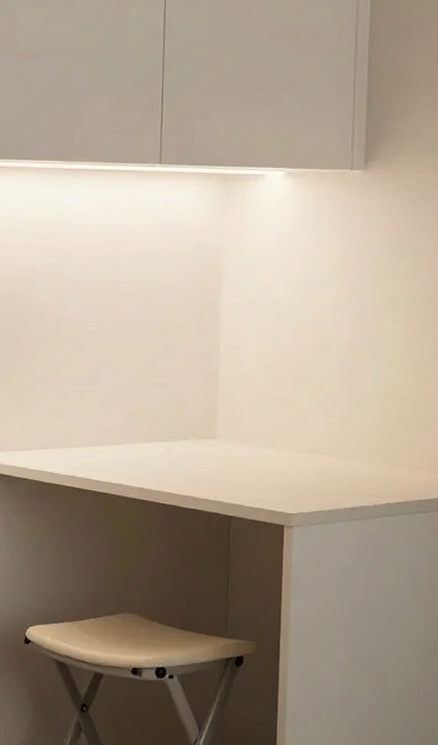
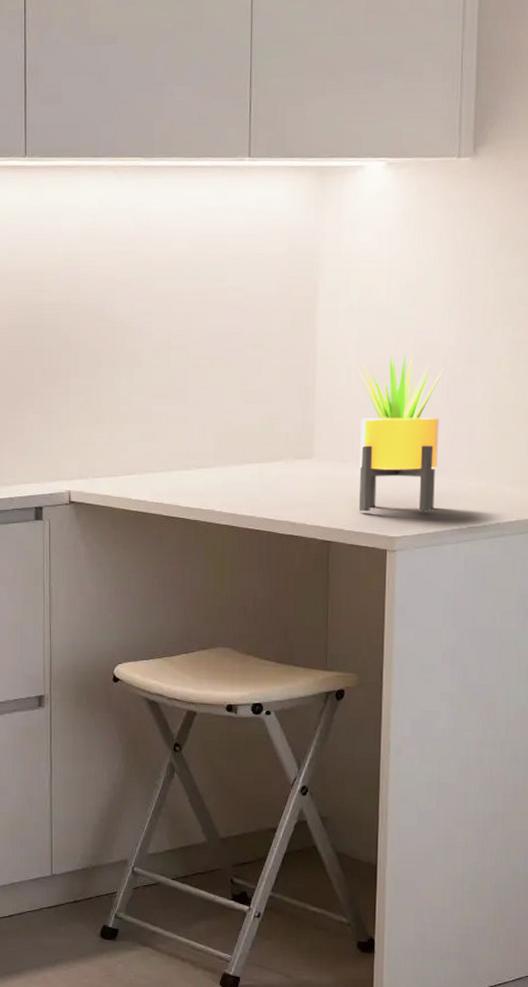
potted plant: none [258,345,337,491] -> present [357,354,443,512]

